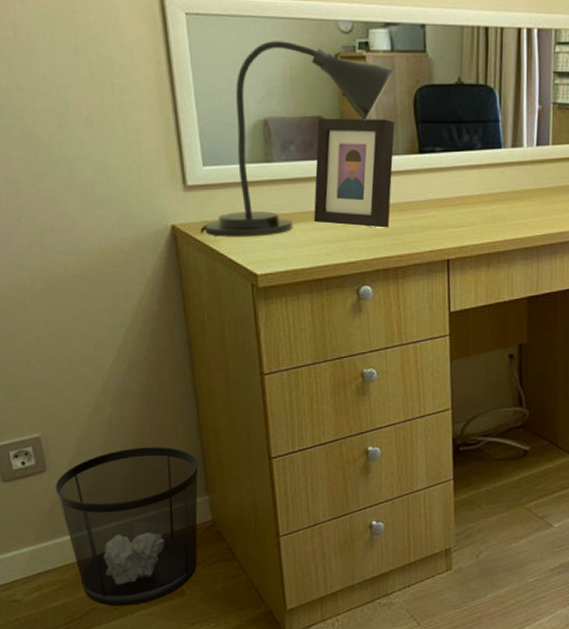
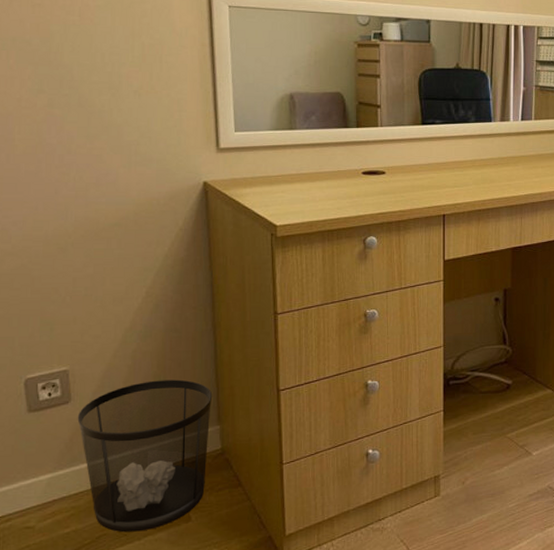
desk lamp: present [200,41,395,237] -> none [229,30,404,193]
picture frame: present [313,118,395,228] -> none [328,94,401,187]

